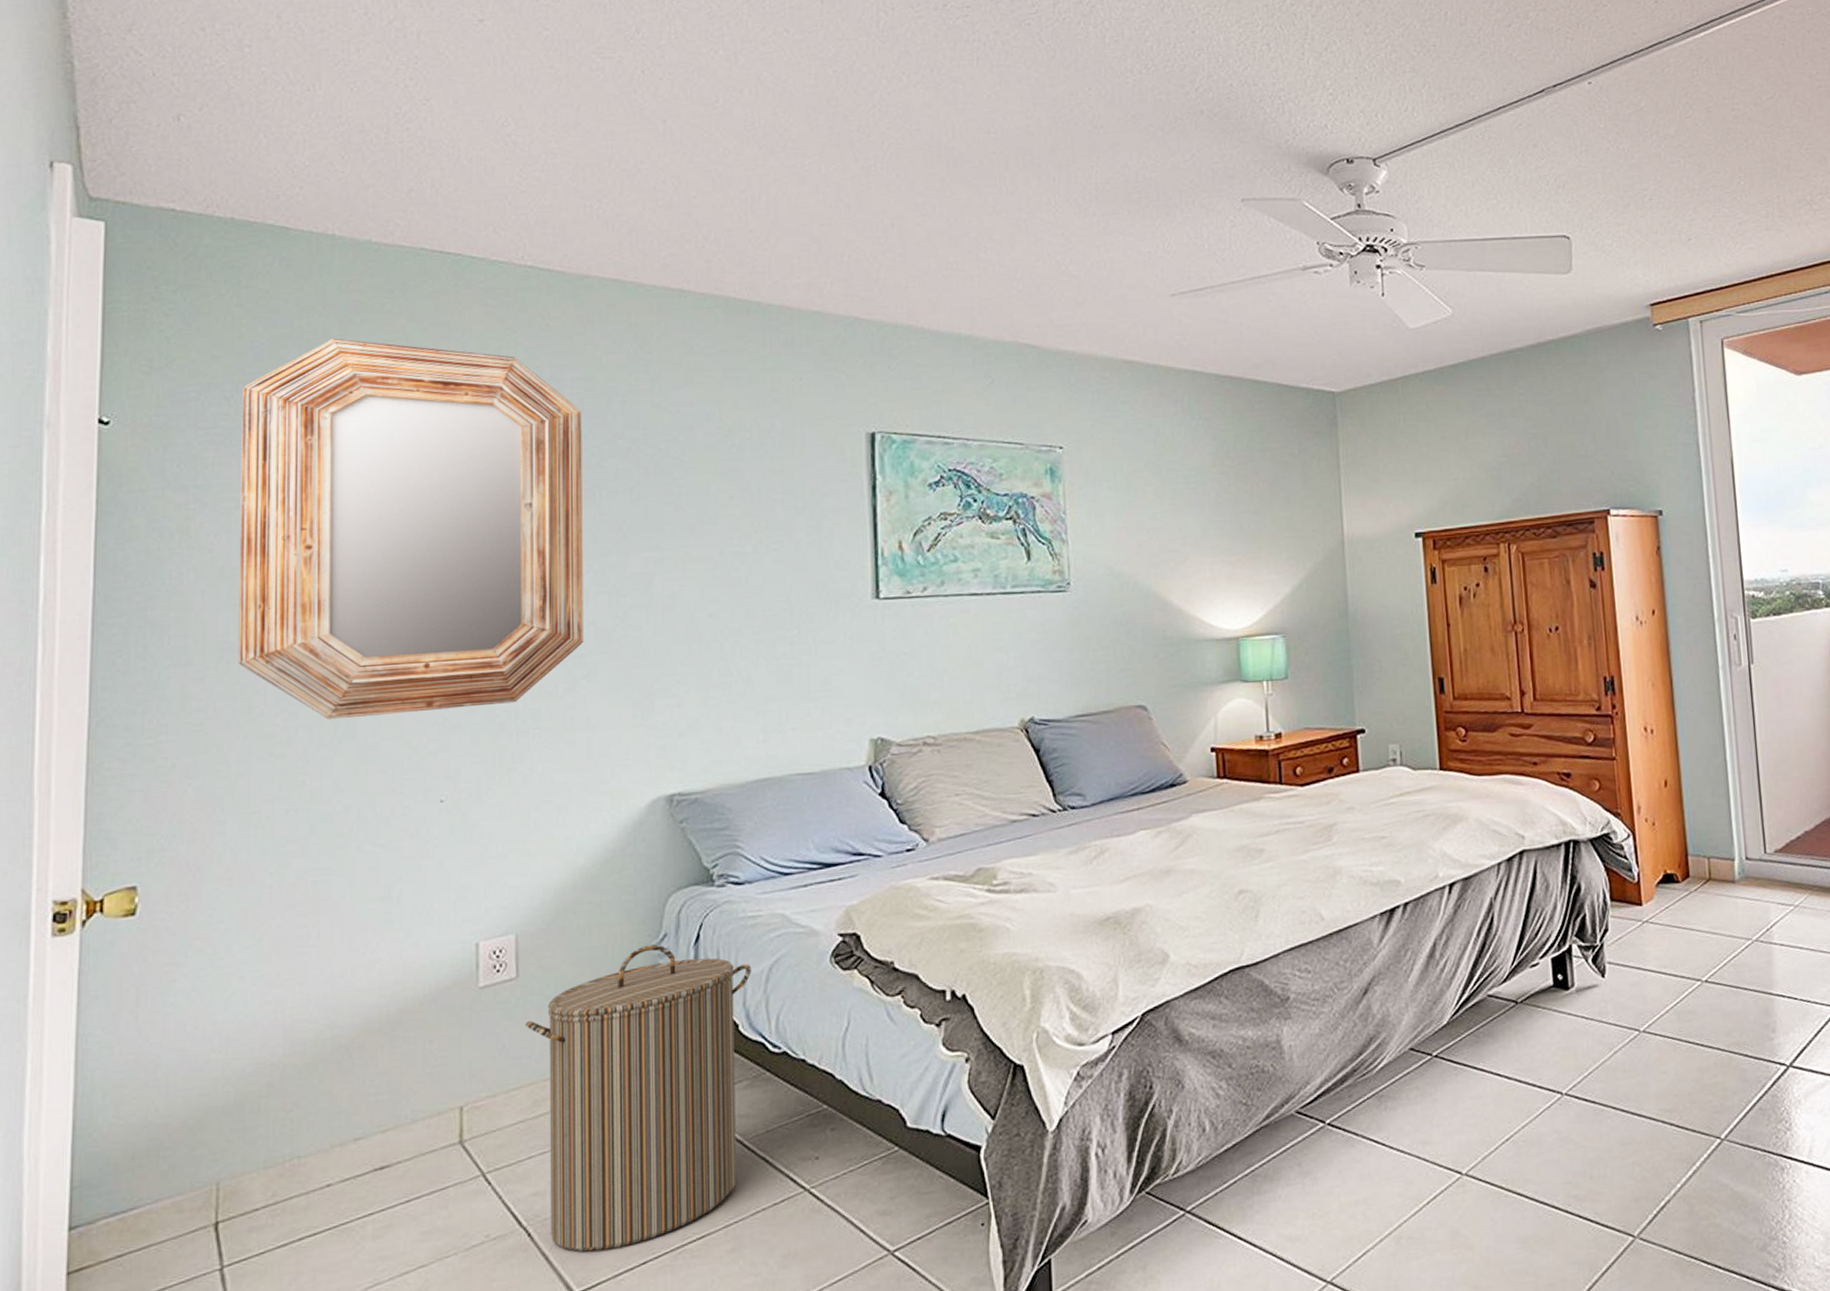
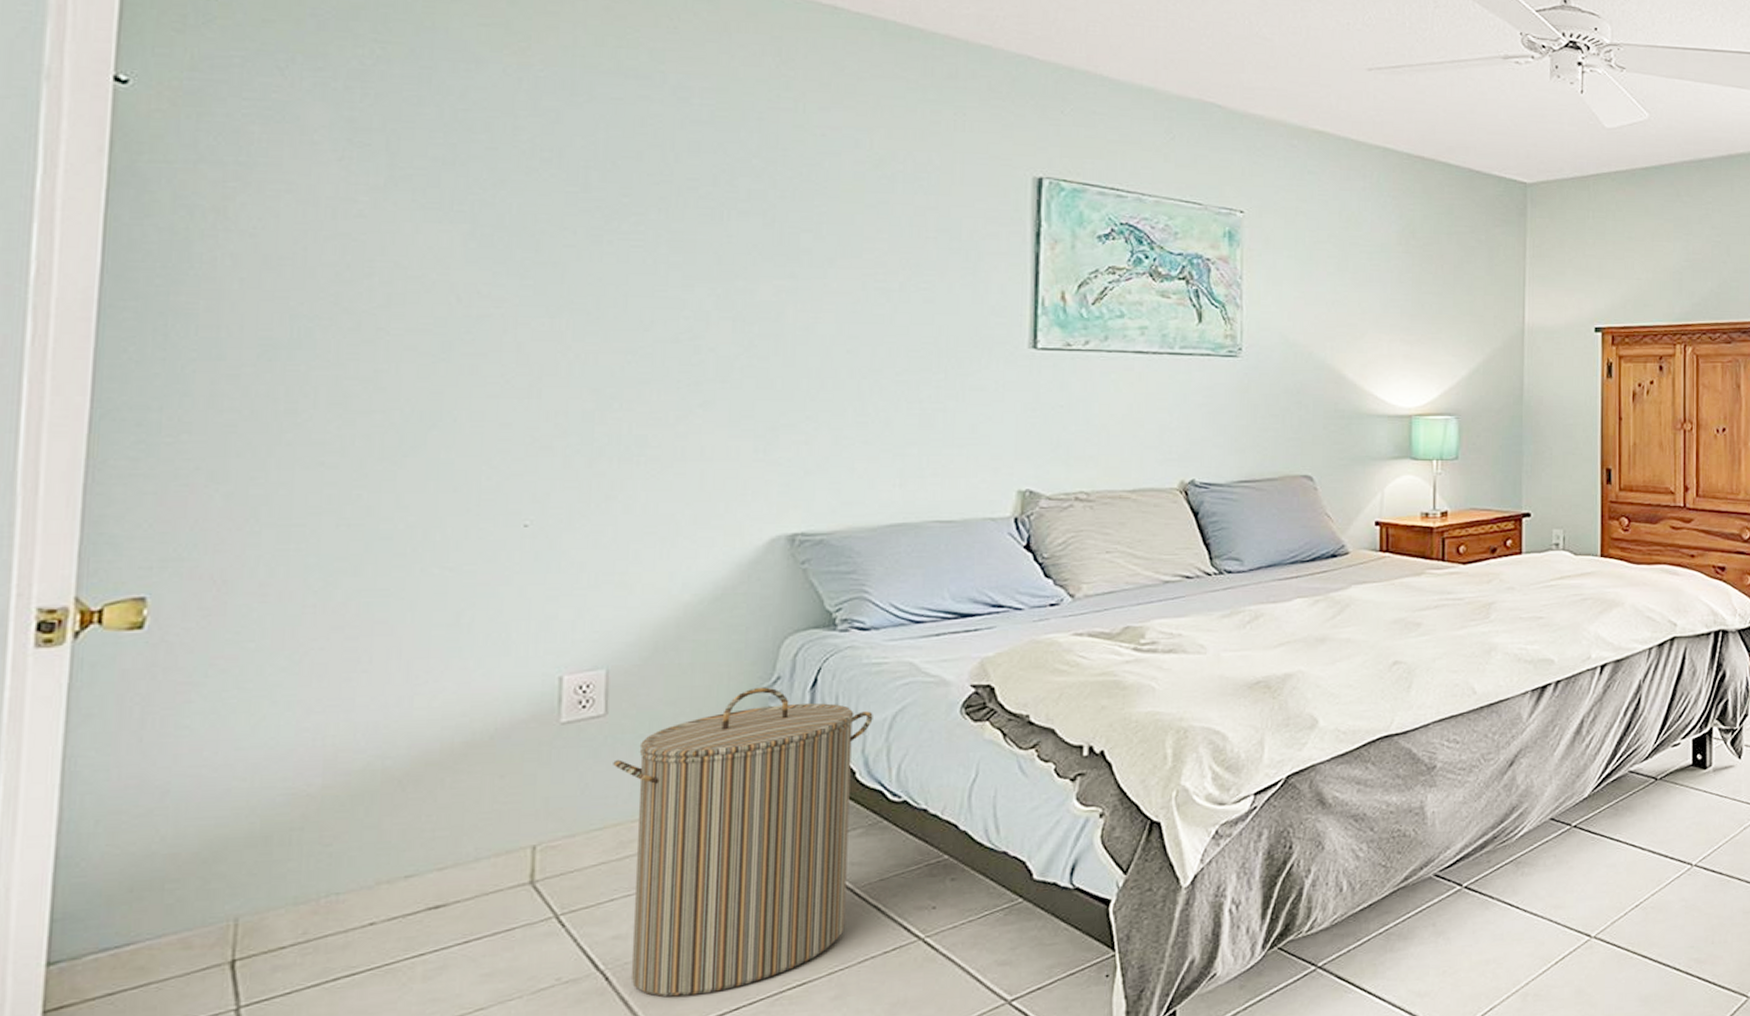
home mirror: present [238,338,583,720] -> none [283,15,712,431]

